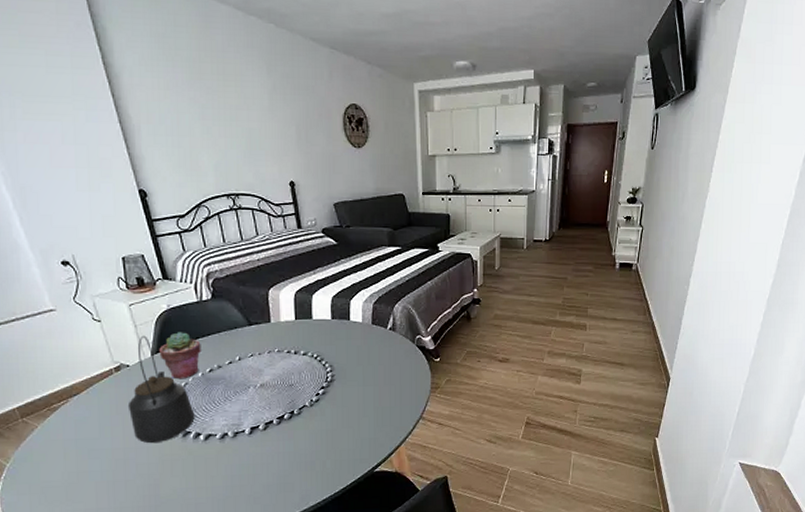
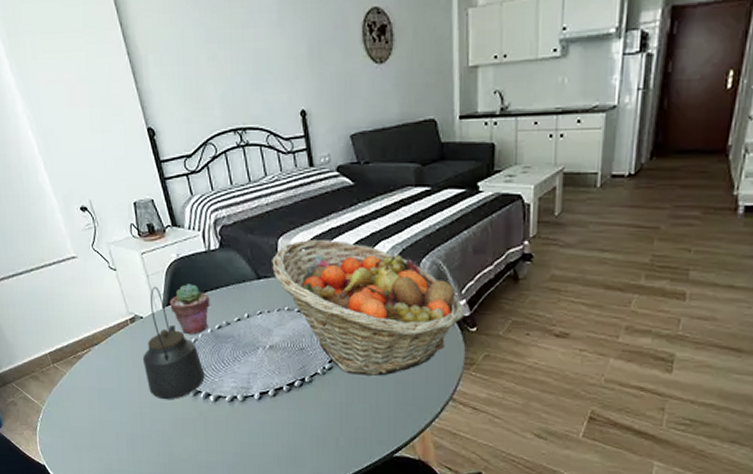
fruit basket: none [261,290,431,404] -> present [270,240,465,376]

